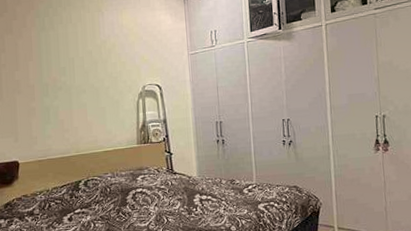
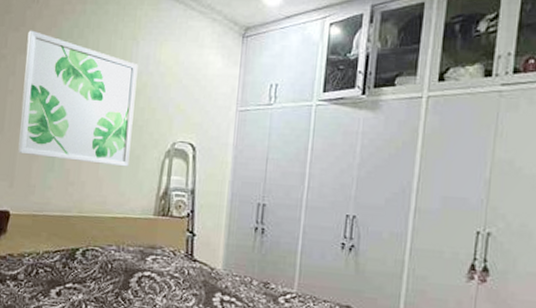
wall art: none [11,14,111,114] -> present [18,30,138,167]

